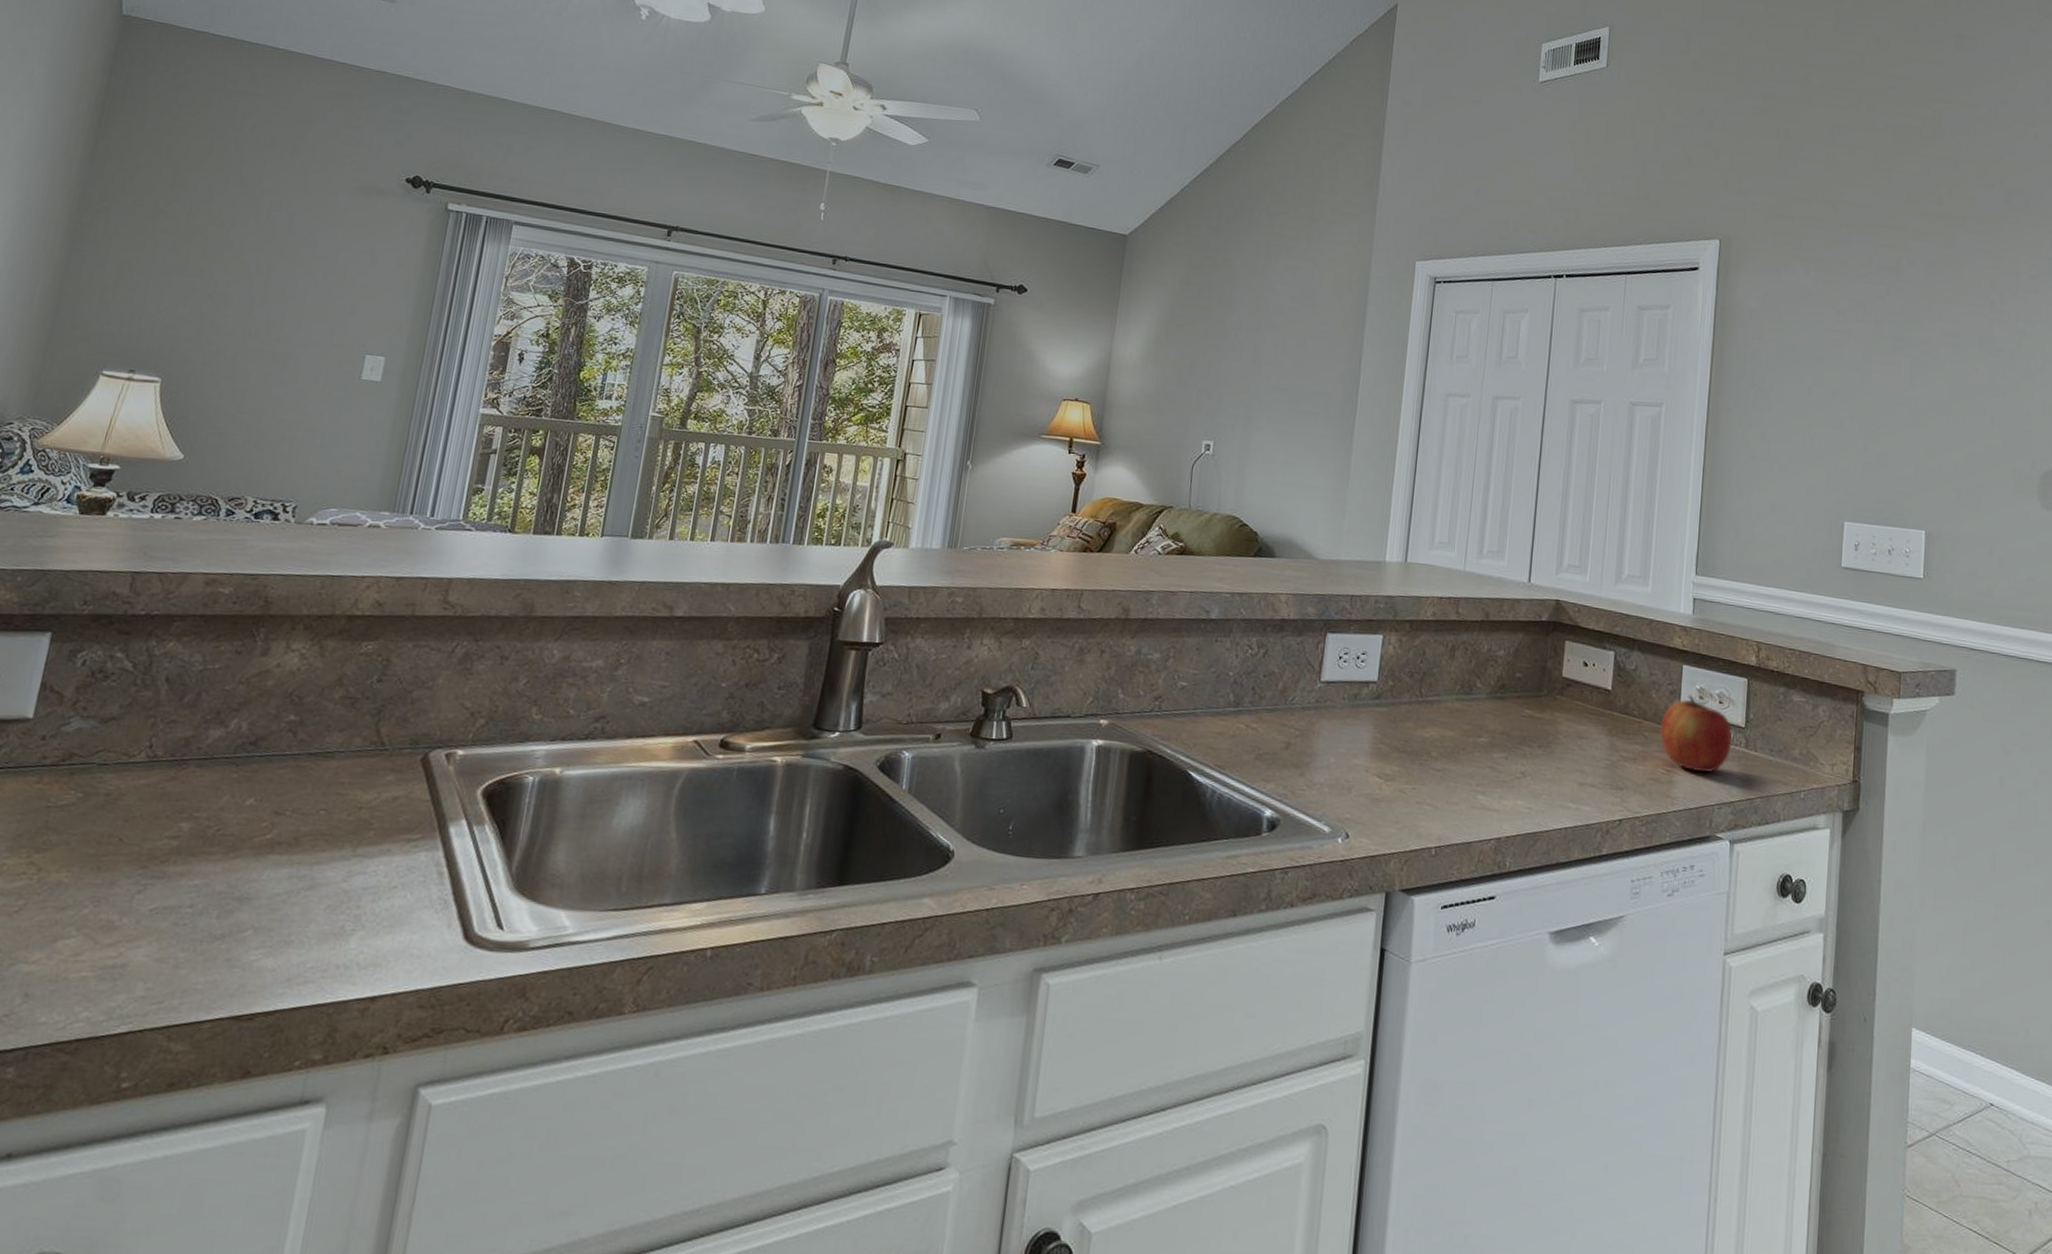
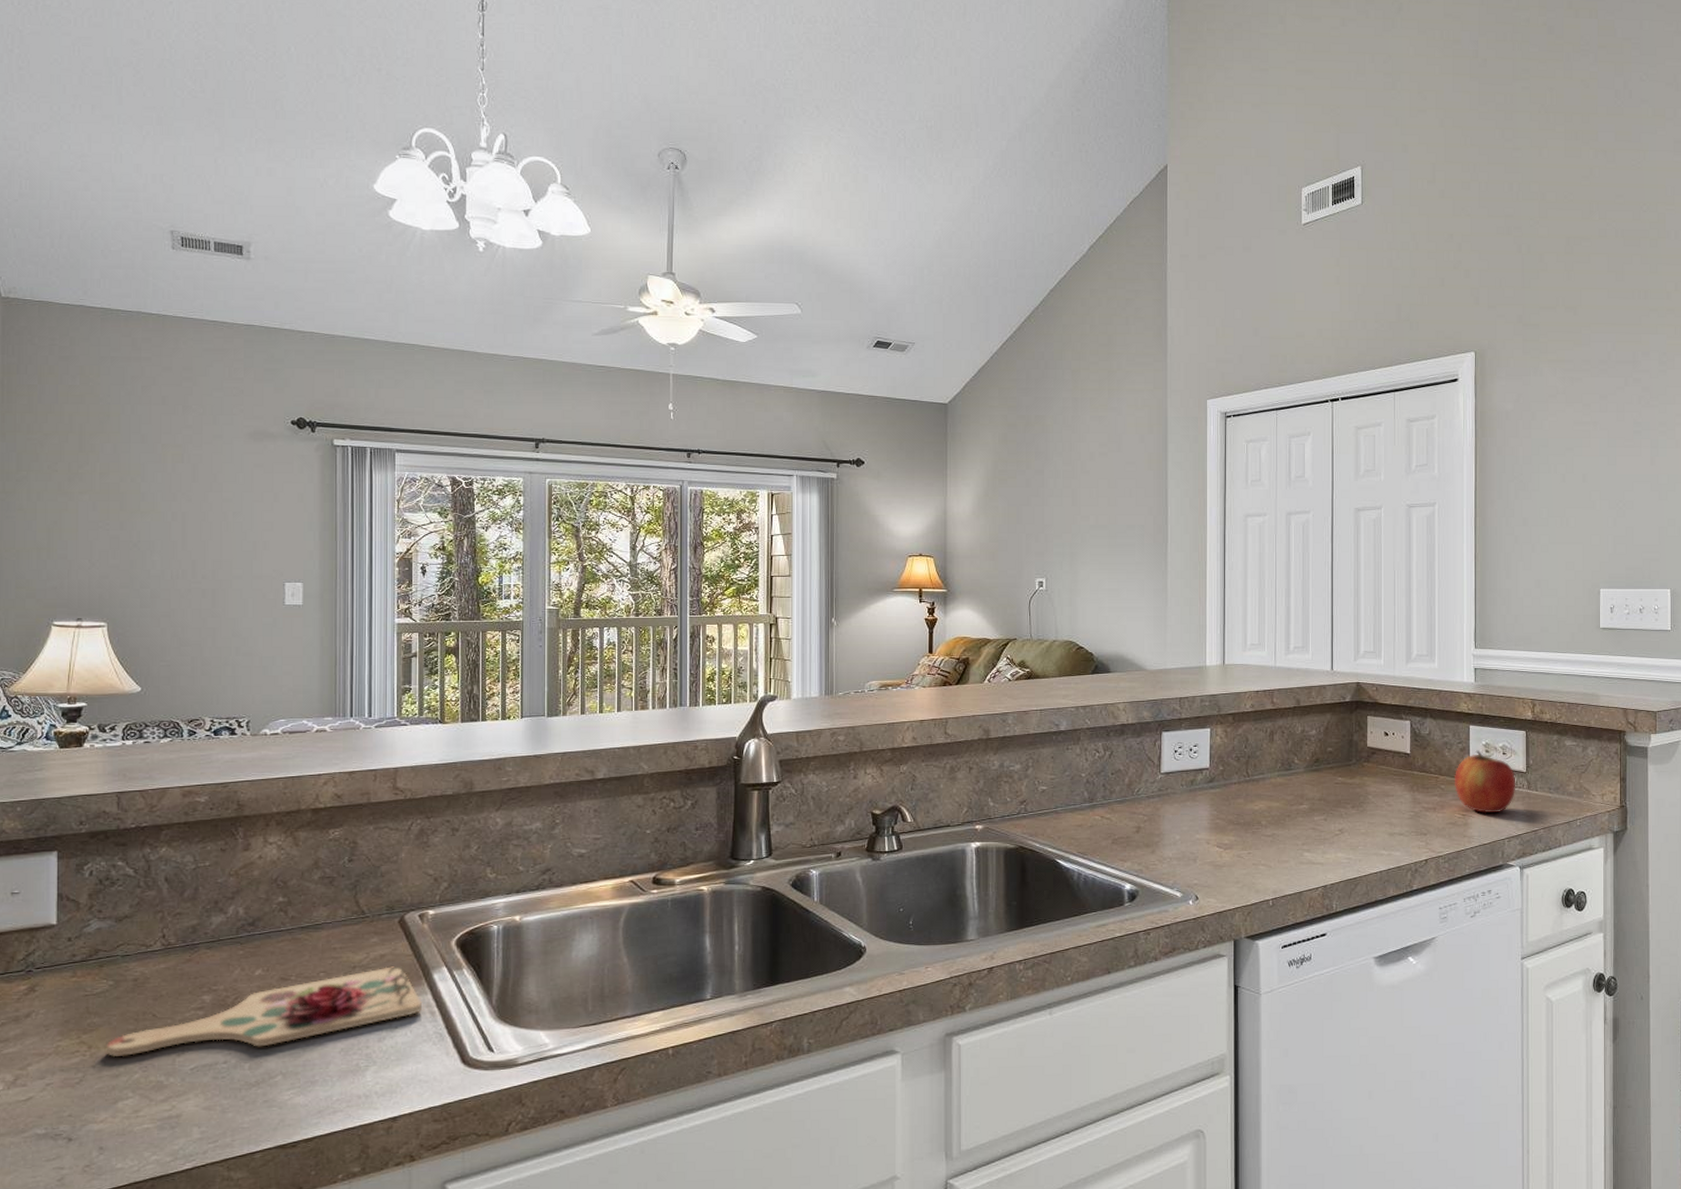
cutting board: none [56,812,430,893] -> present [106,966,422,1056]

